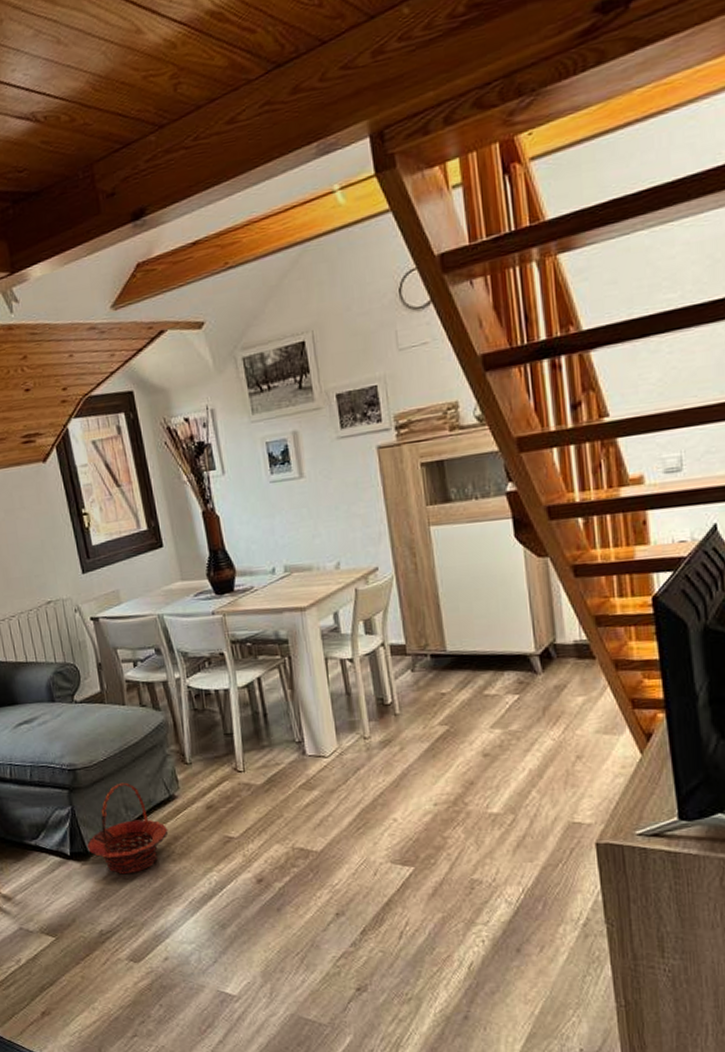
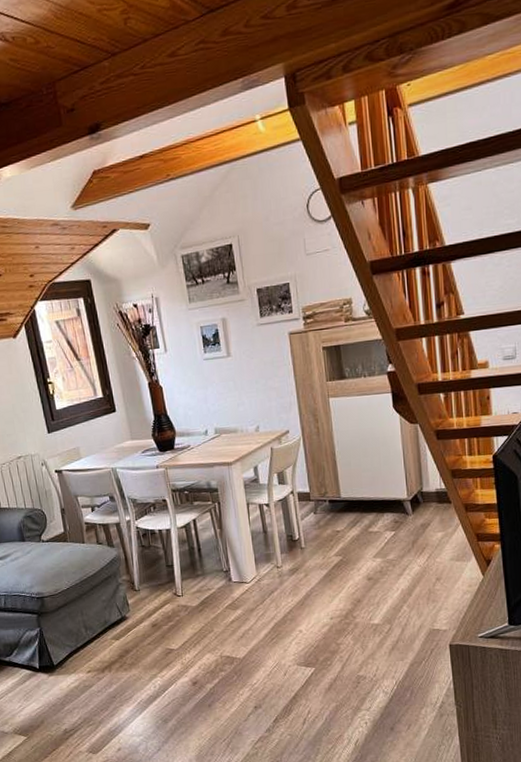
basket: present [86,782,169,875] -> none [52,607,121,683]

